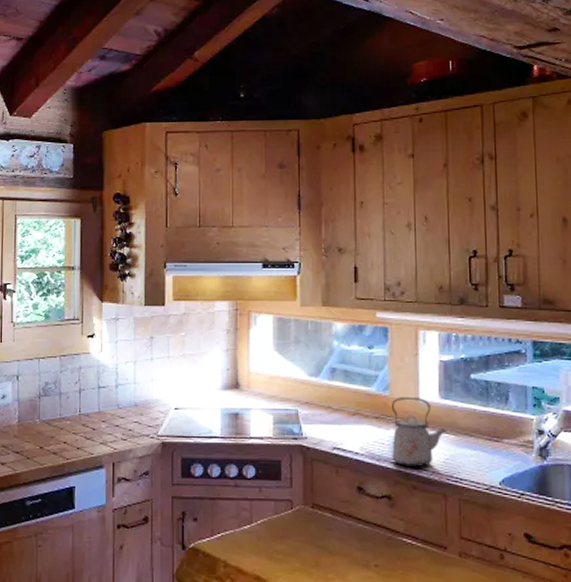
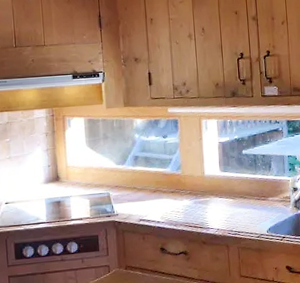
kettle: present [391,396,447,468] -> none [183,172,227,228]

